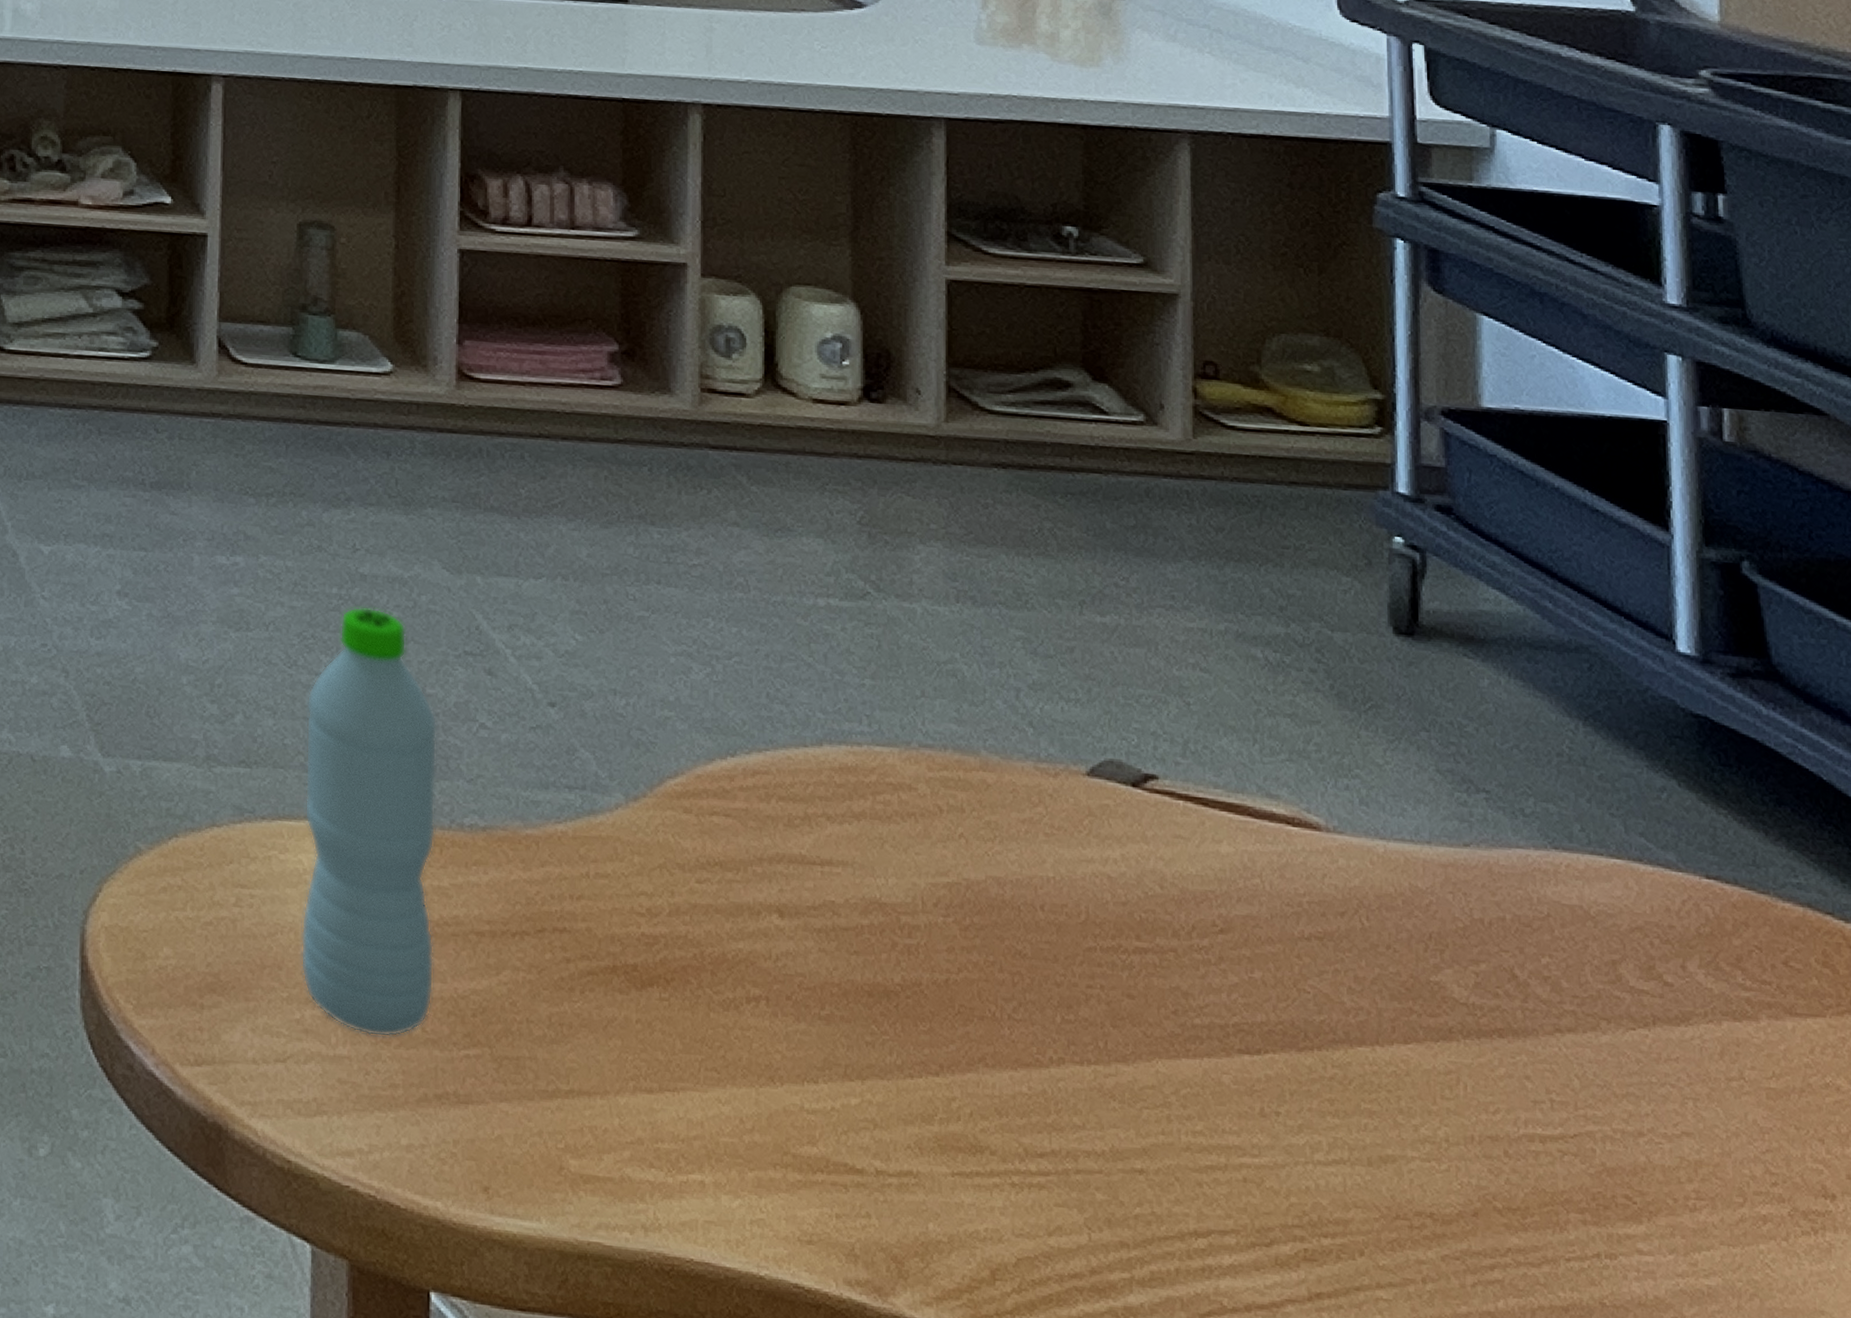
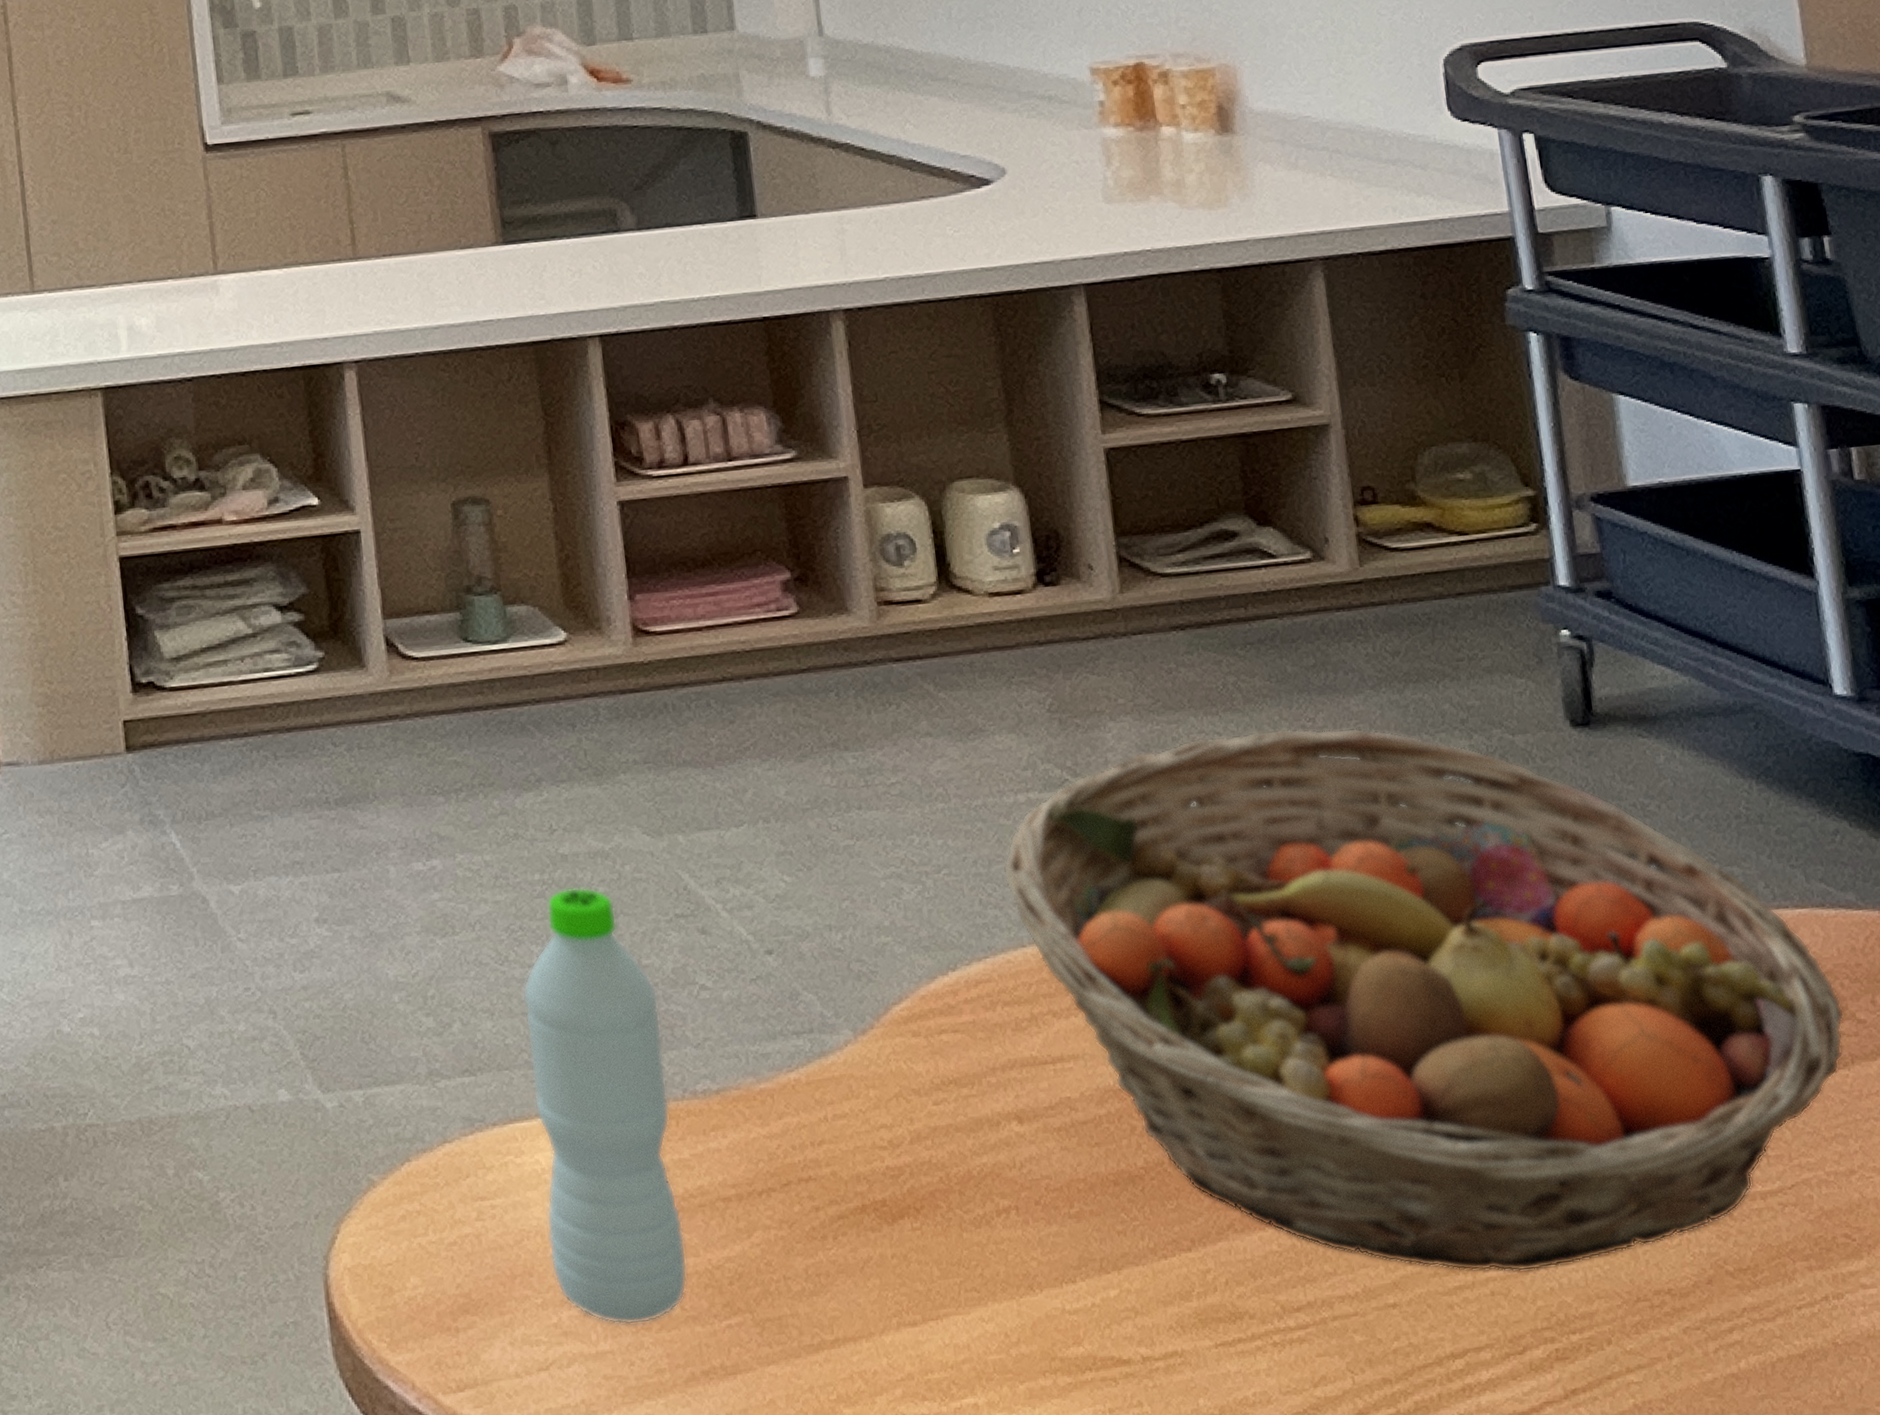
fruit basket: none [794,576,1651,1168] -> present [1003,727,1845,1272]

